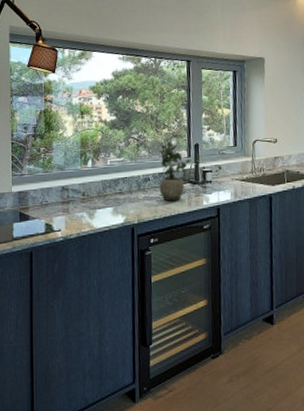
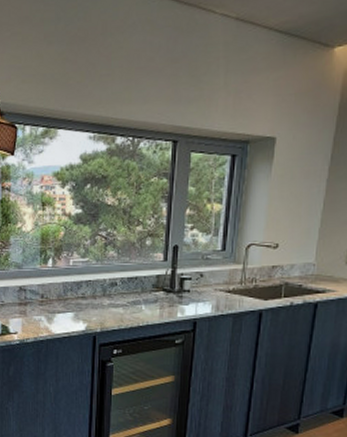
potted plant: present [158,141,191,202] -> none [127,241,167,311]

